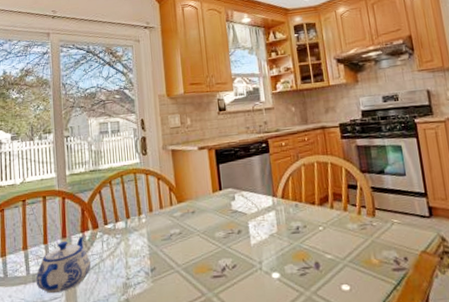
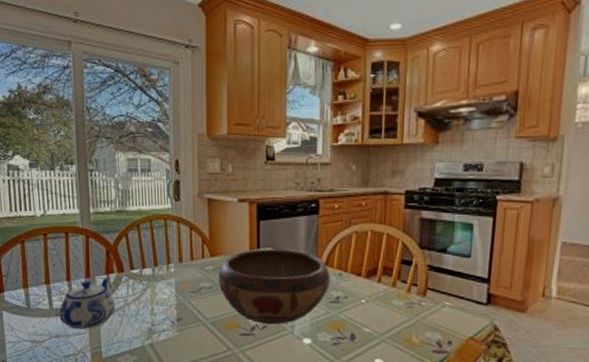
decorative bowl: none [186,187,289,264] -> present [218,249,330,325]

